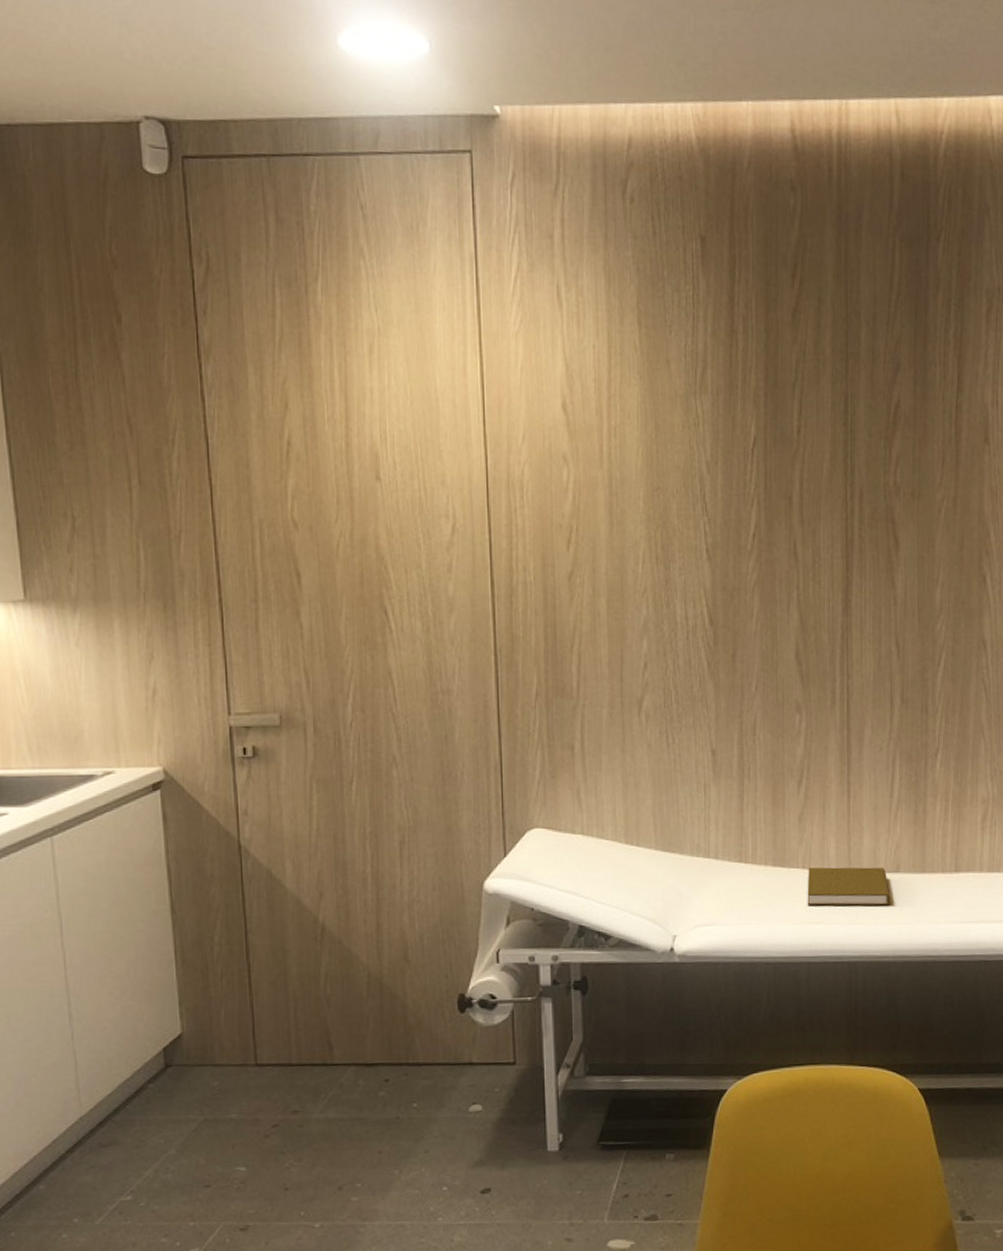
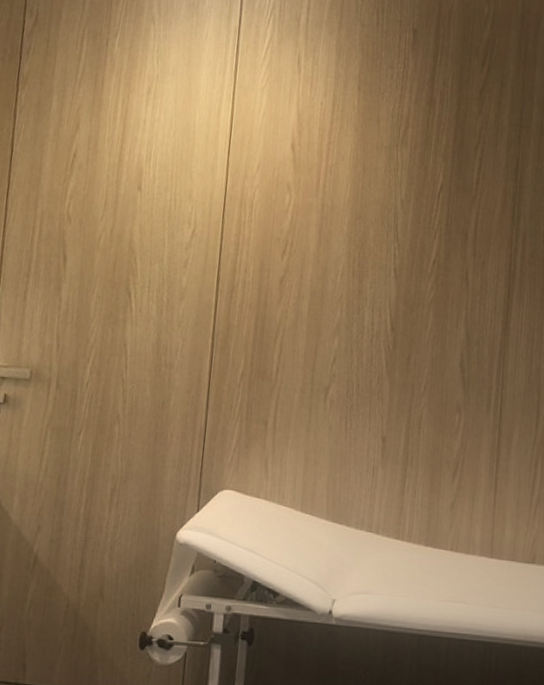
book: present [807,867,891,906] -> none [452,551,526,593]

